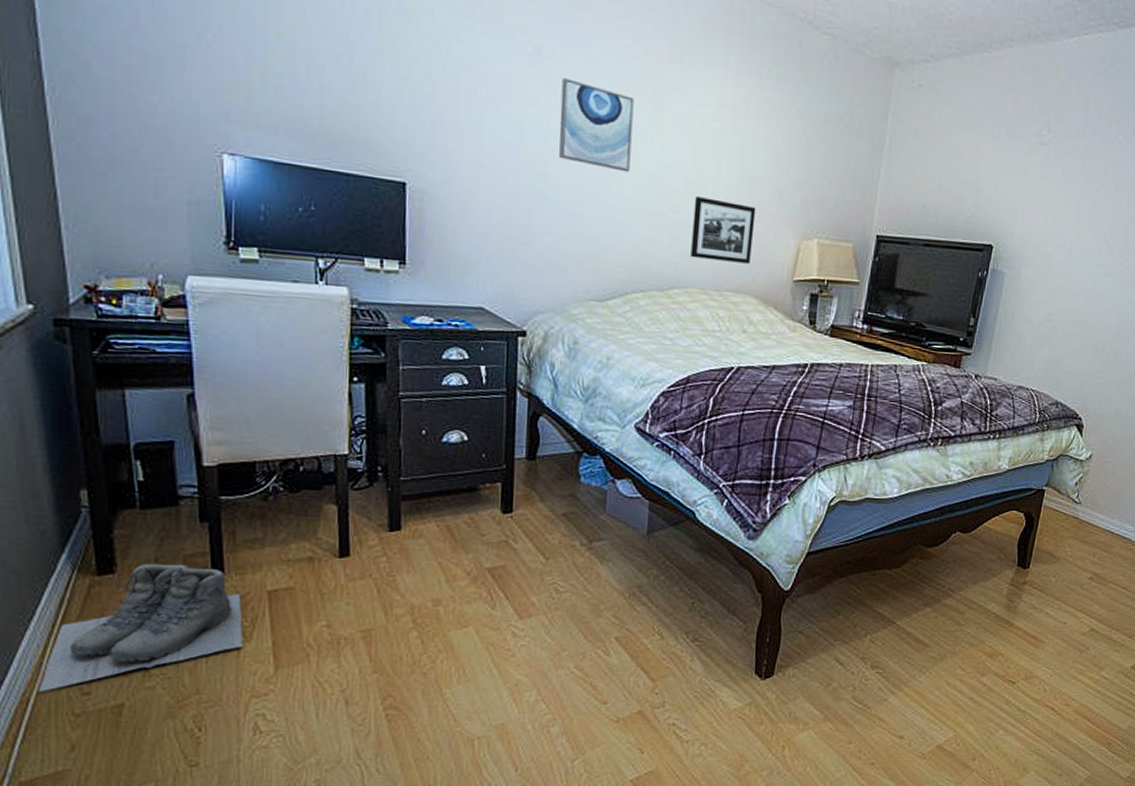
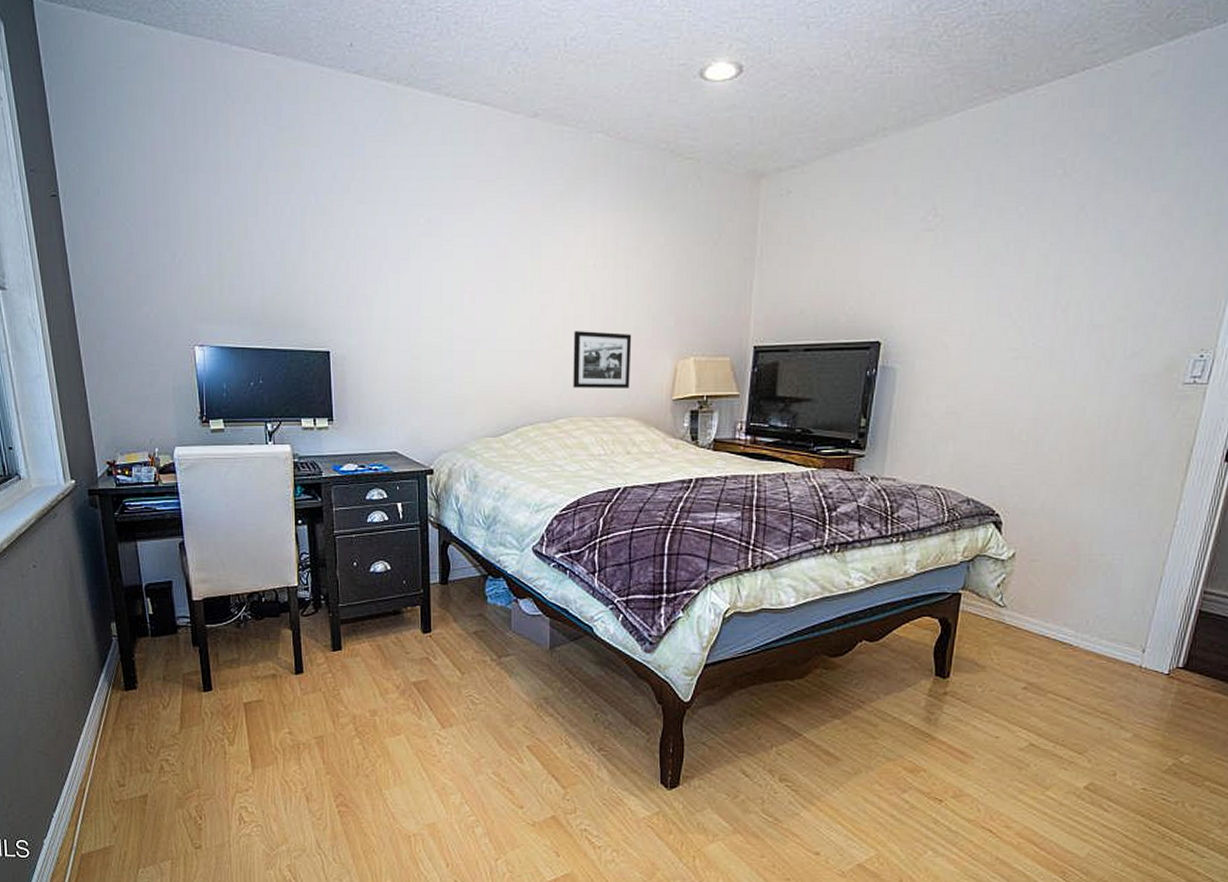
boots: present [37,563,243,691] -> none [90,680,228,783]
wall art: present [559,78,634,173] -> none [450,242,513,317]

